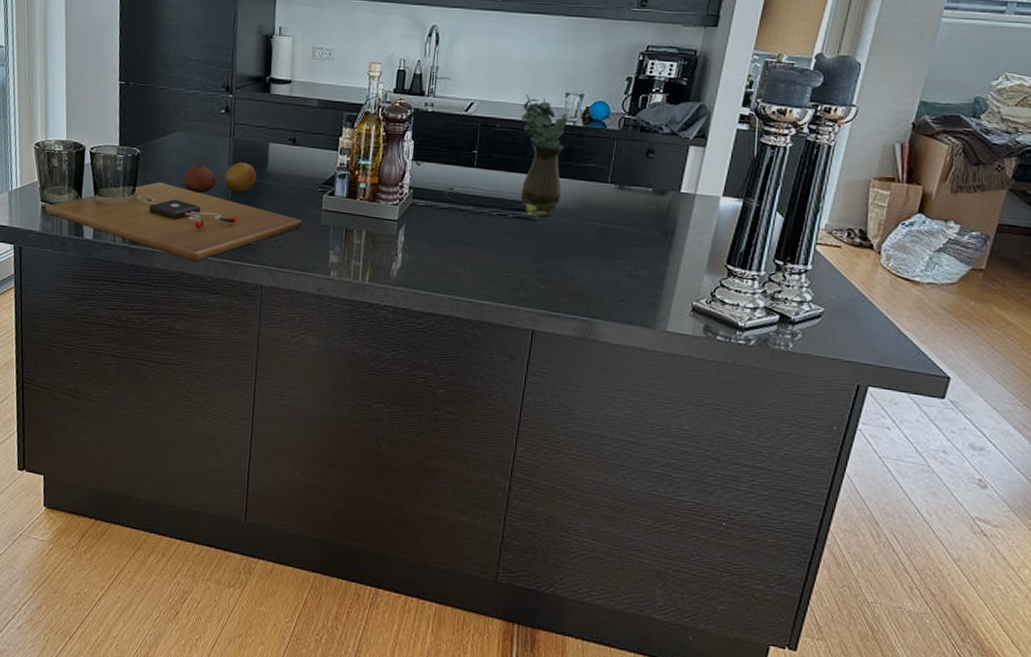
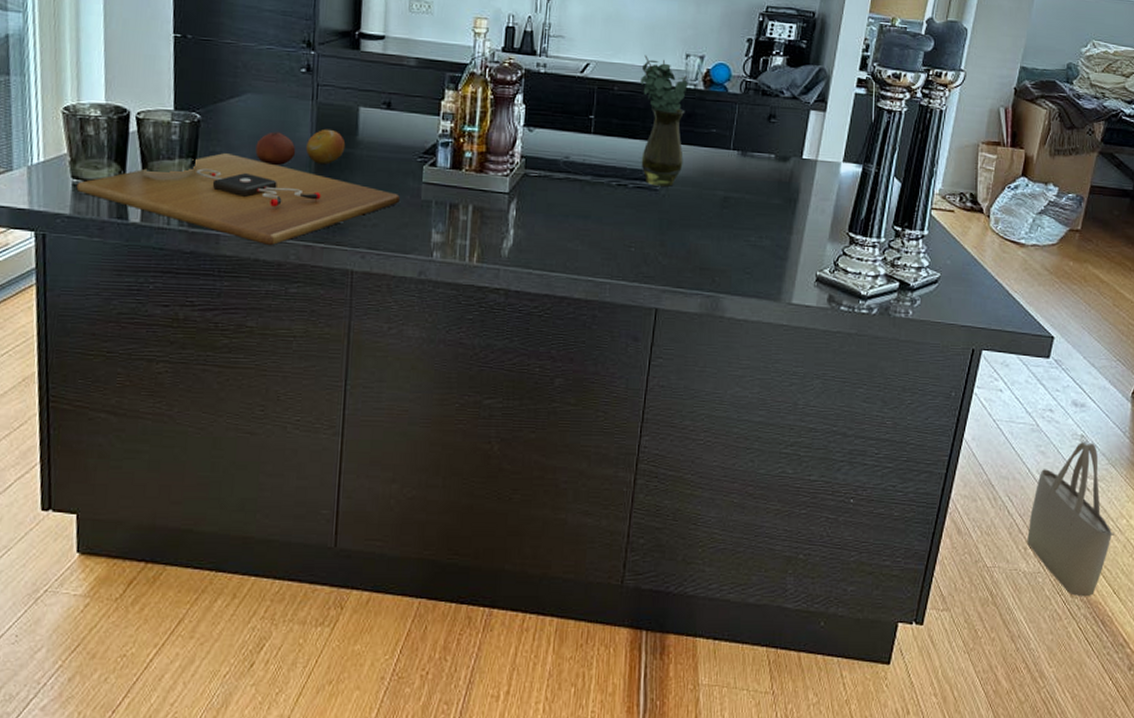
shopping bag: none [913,487,1016,643] -> present [1027,442,1115,596]

